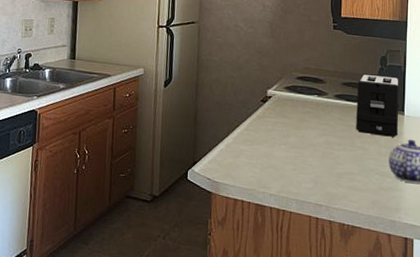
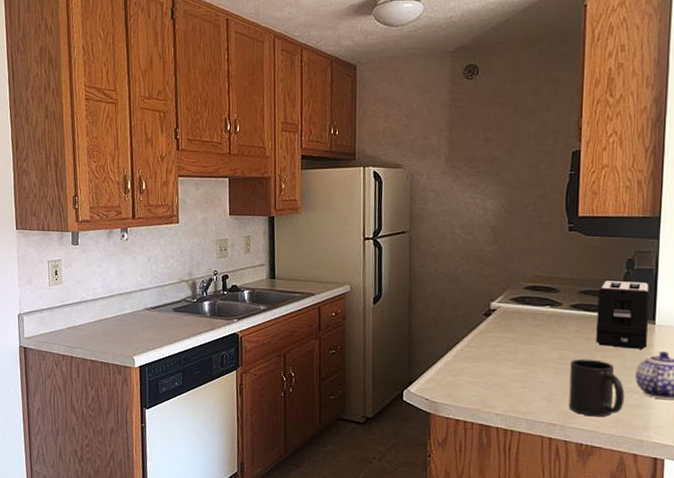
mug: none [333,144,380,199] -> present [568,358,625,417]

